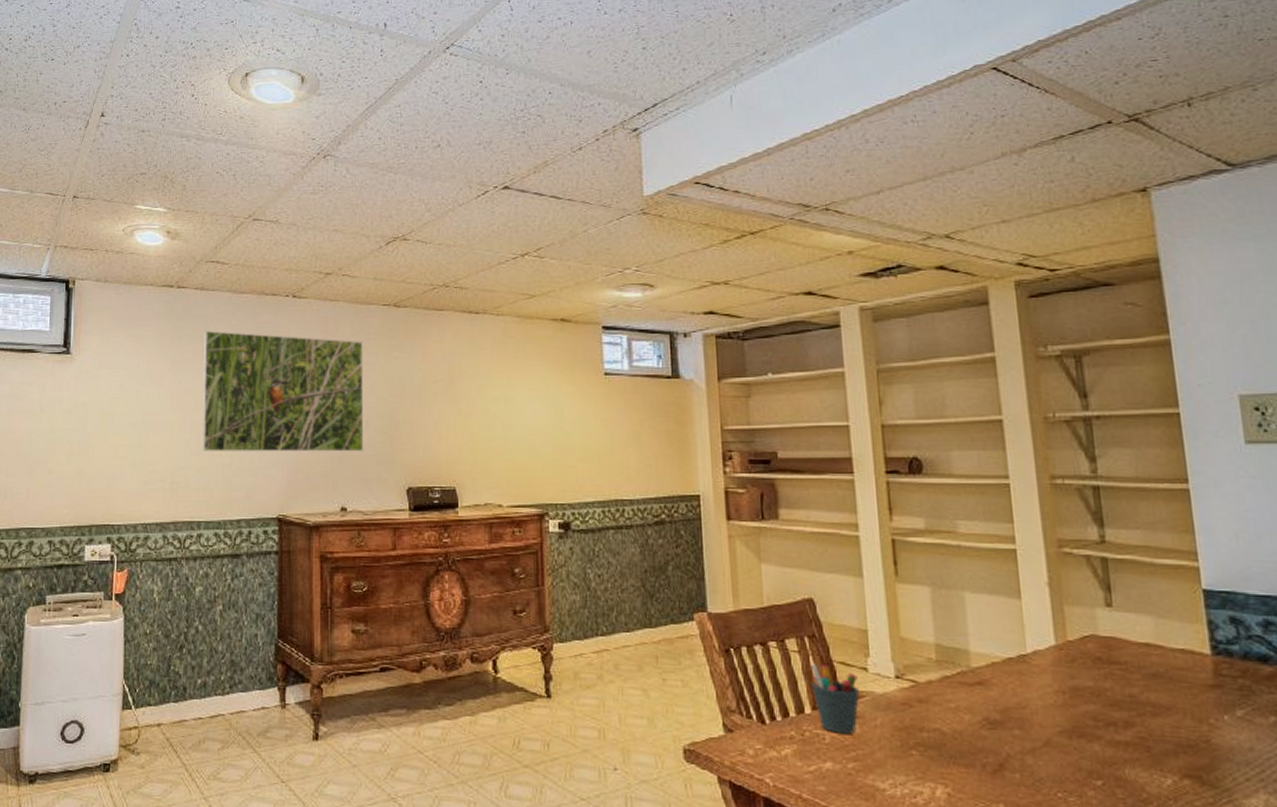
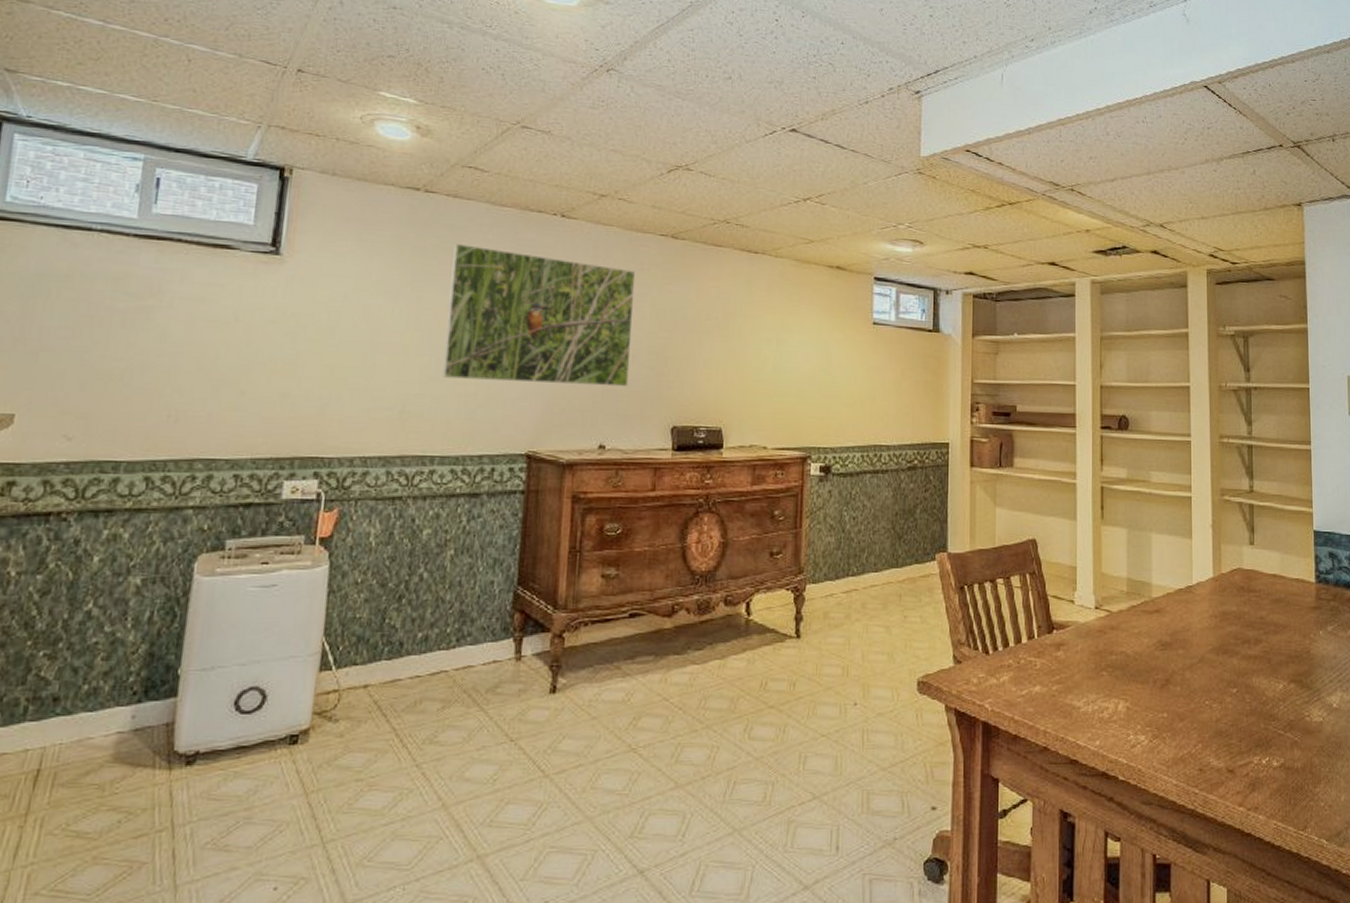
pen holder: present [810,664,859,734] -> none [1029,598,1066,660]

